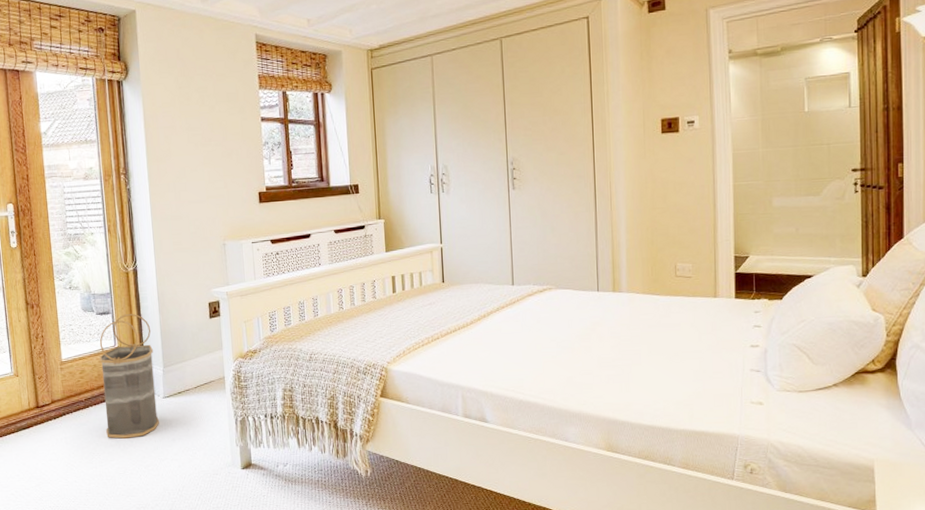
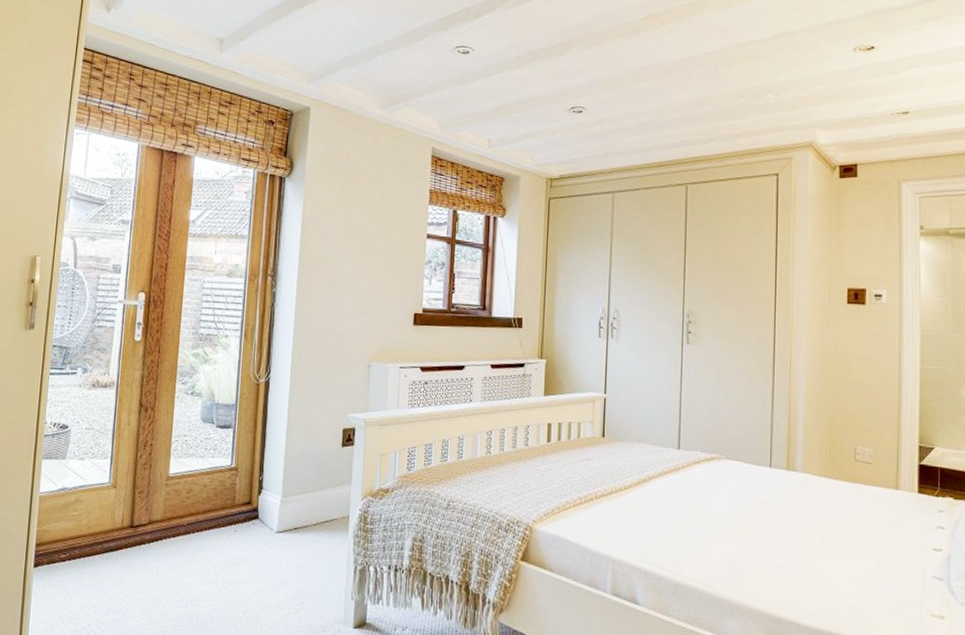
basket: present [99,313,159,439] -> none [205,430,275,576]

